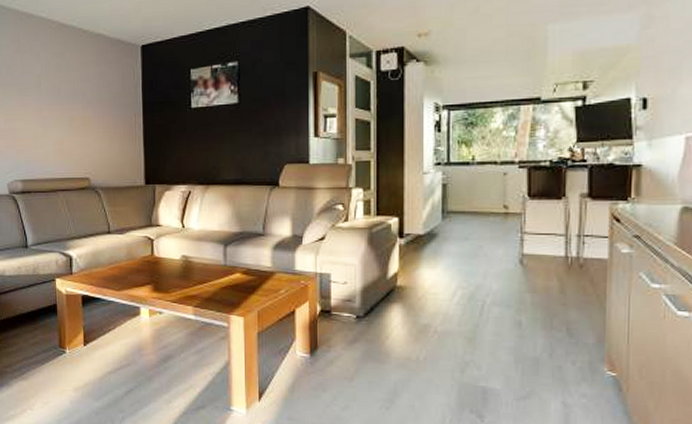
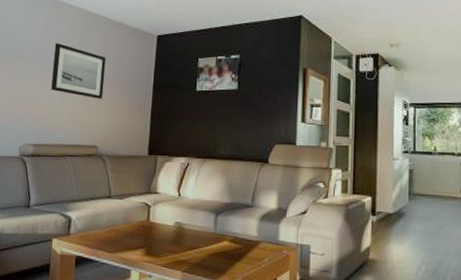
wall art: none [28,64,89,125] -> present [51,43,107,99]

